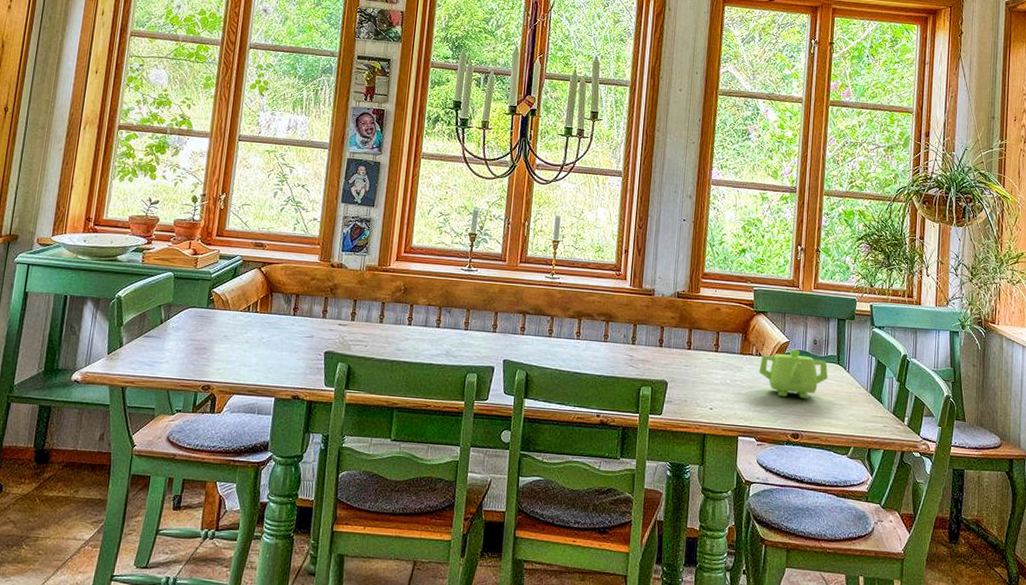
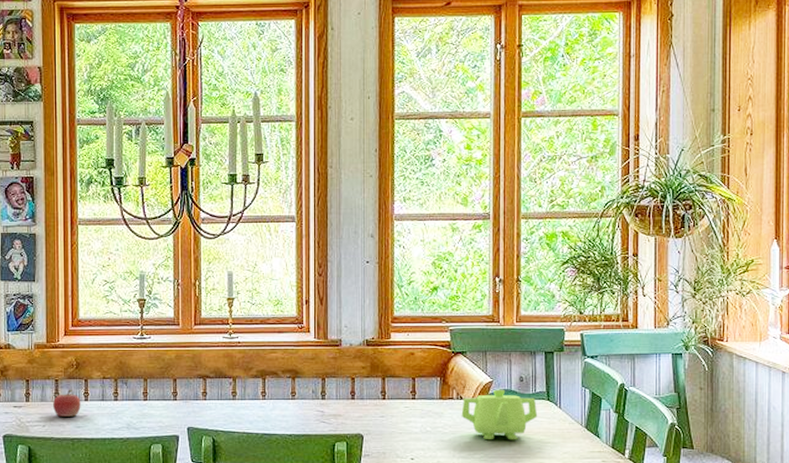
fruit: none [377,312,405,340] -> present [53,389,81,417]

